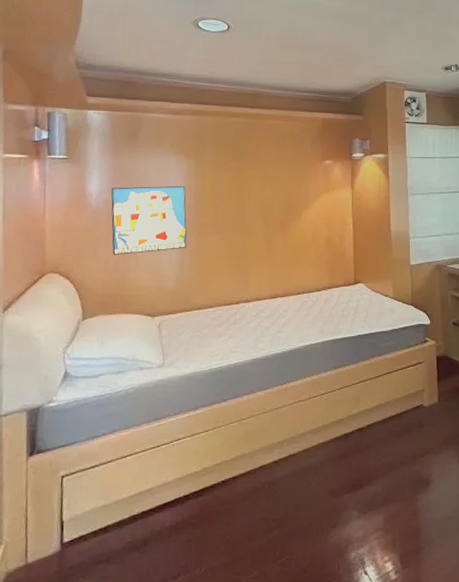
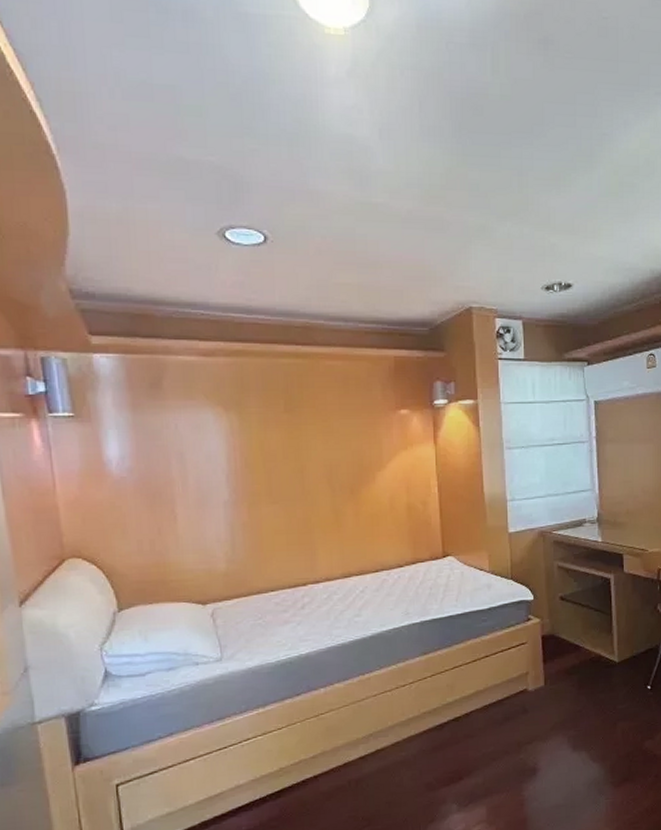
wall art: present [111,185,187,255] -> none [136,446,237,533]

